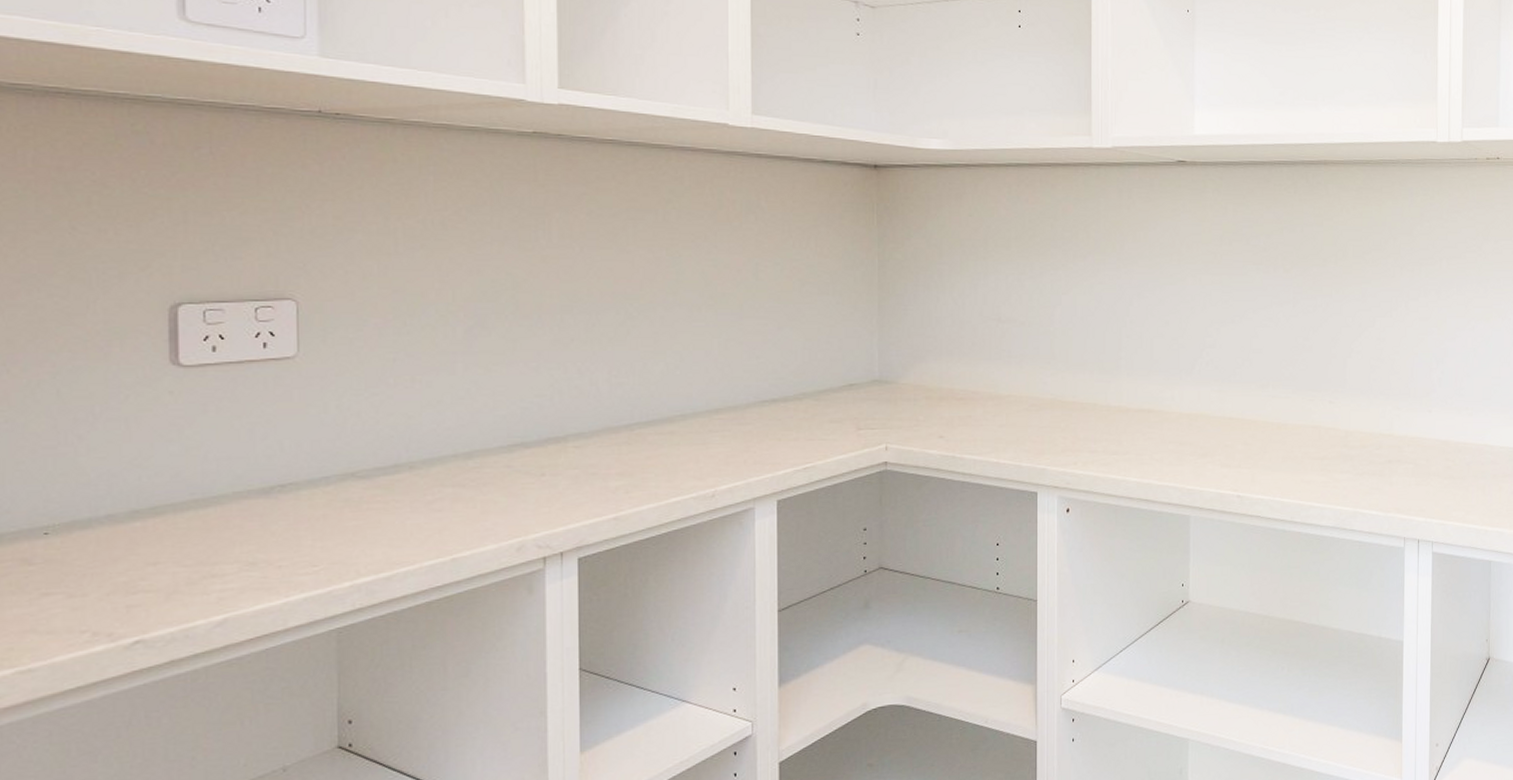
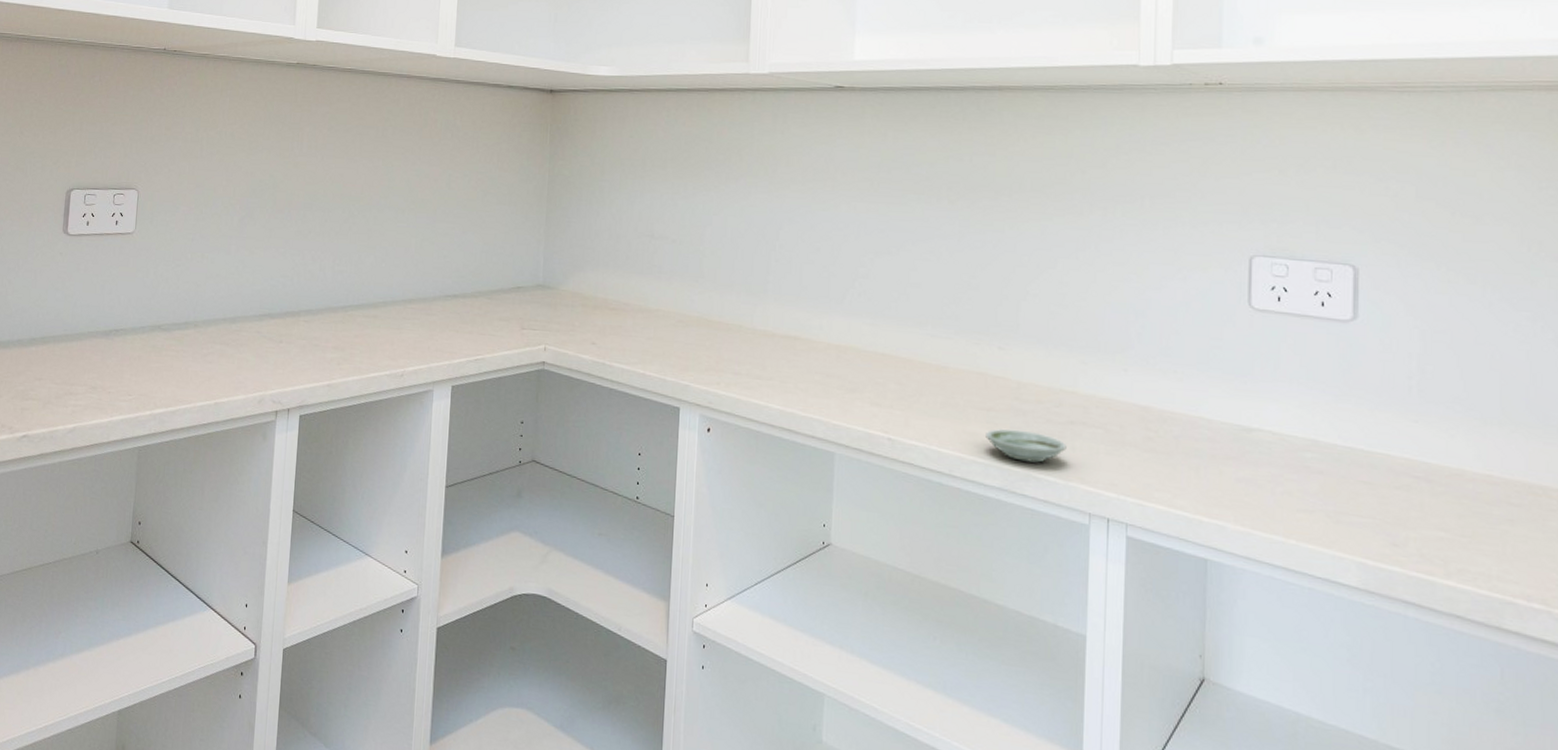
saucer: none [1321,473,1386,501] -> present [986,428,1067,463]

